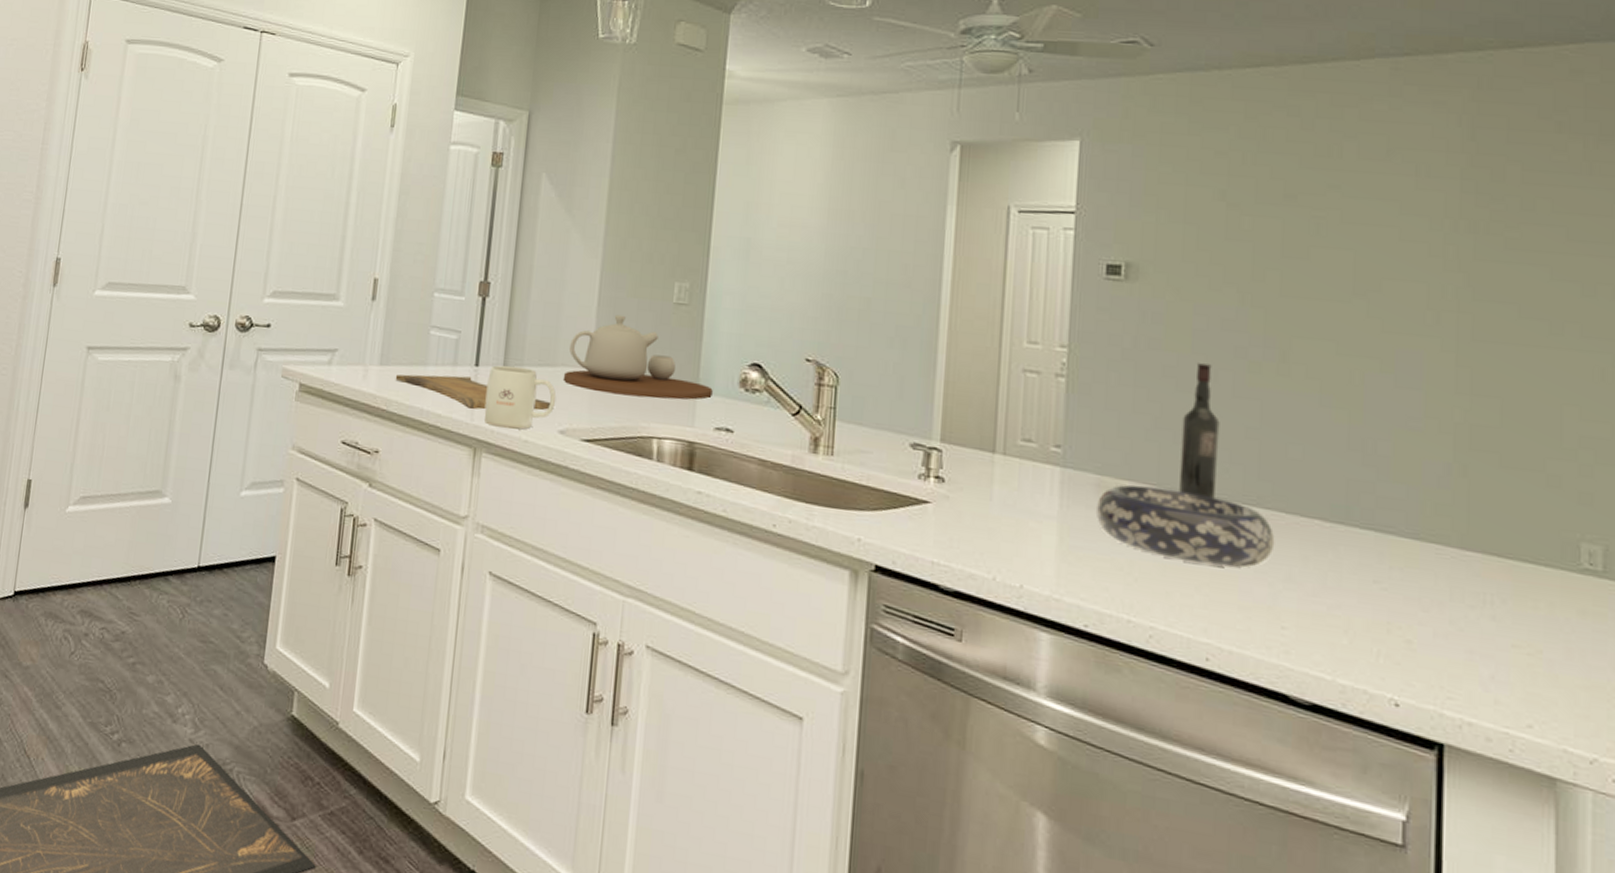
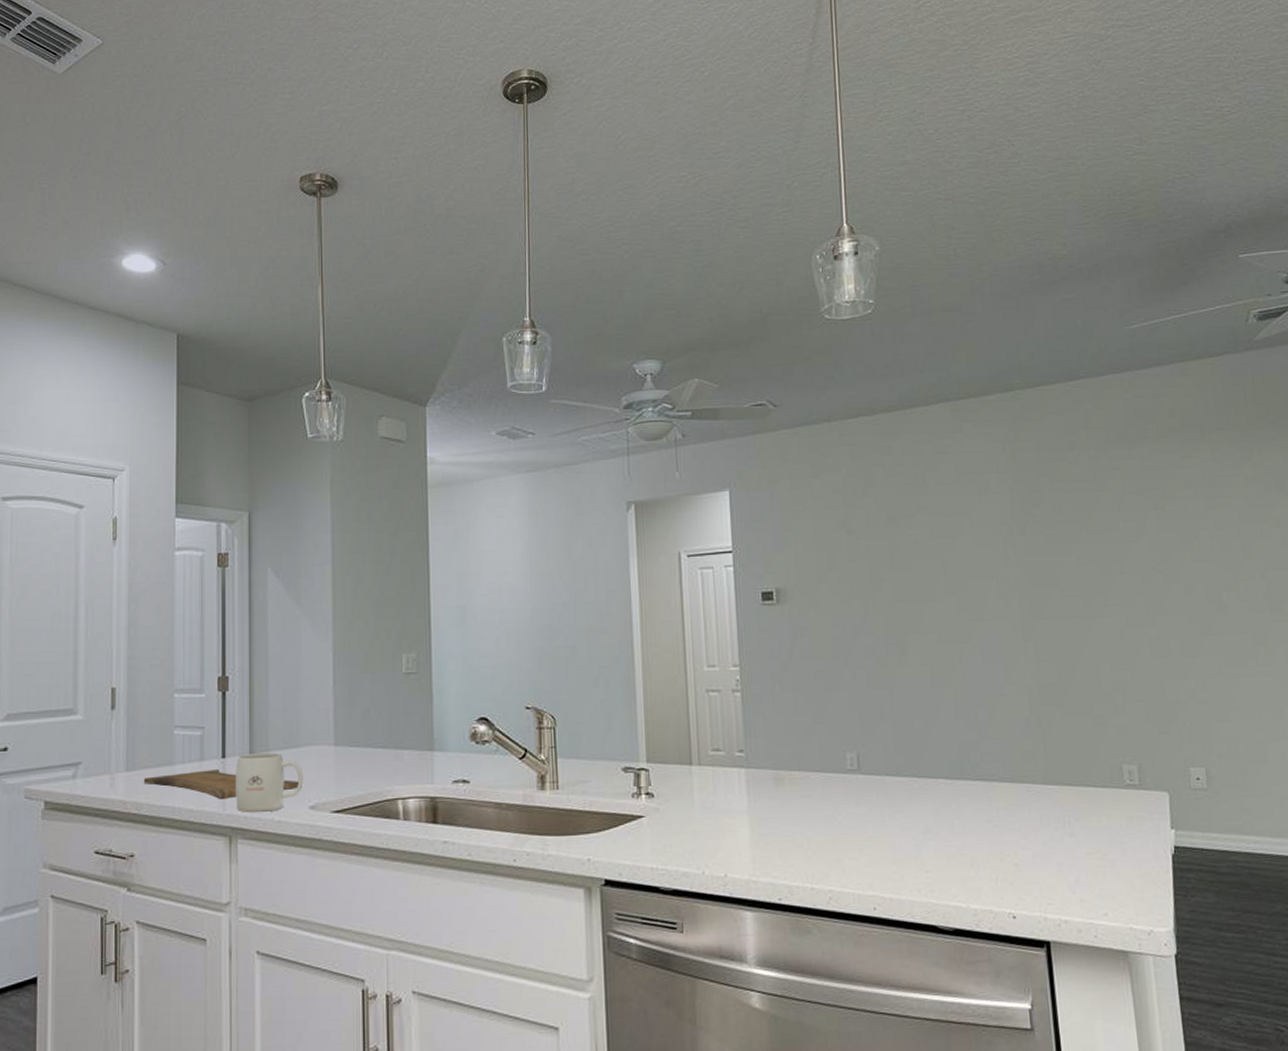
tea set: present [564,314,713,400] -> none [309,690,447,765]
decorative bowl: present [1095,485,1275,568] -> none [776,772,913,831]
wine bottle: present [1179,363,1220,499] -> none [834,665,865,776]

